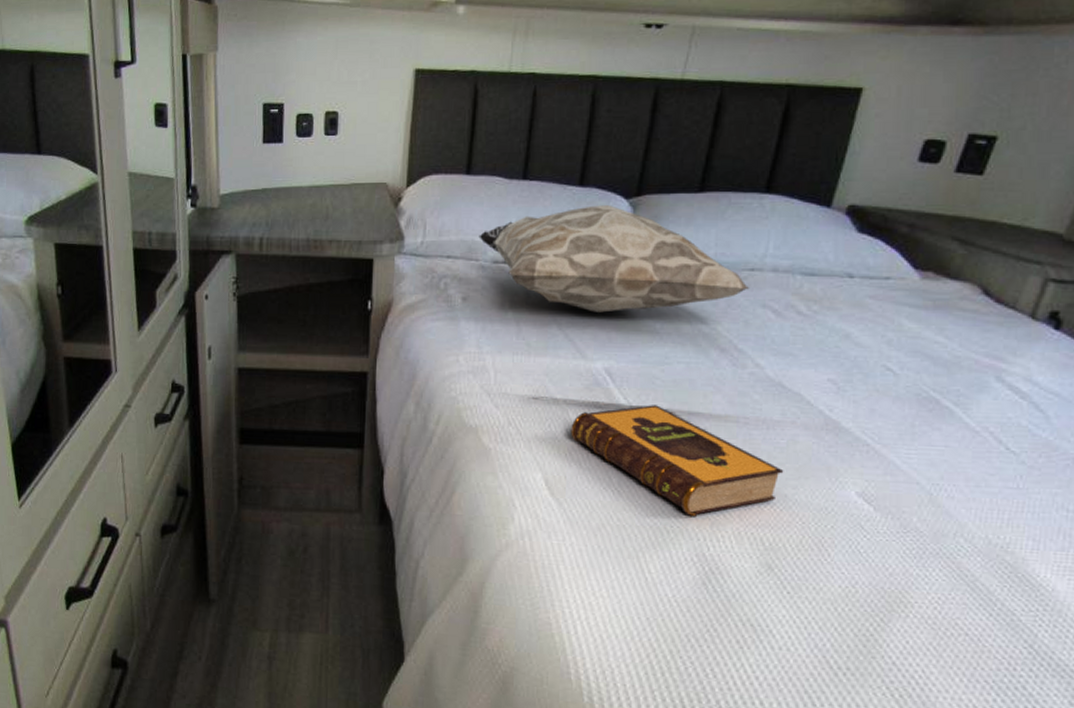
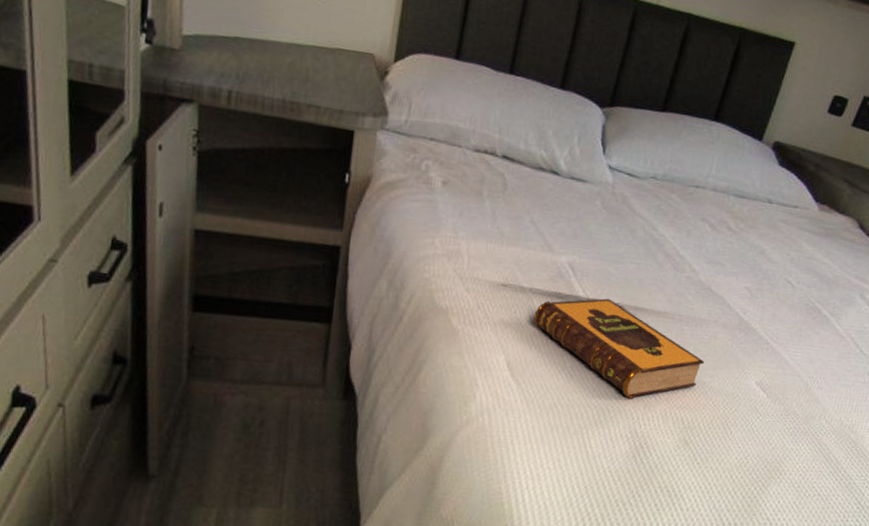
decorative pillow: present [479,205,750,313] -> none [463,109,694,213]

